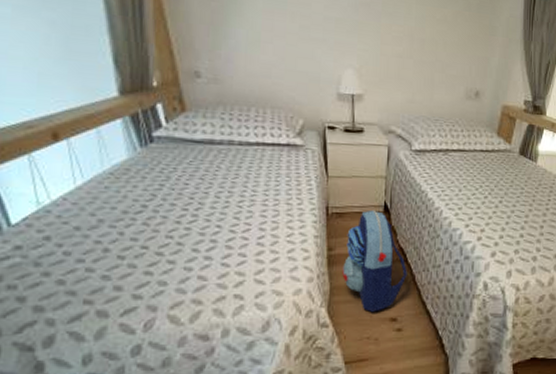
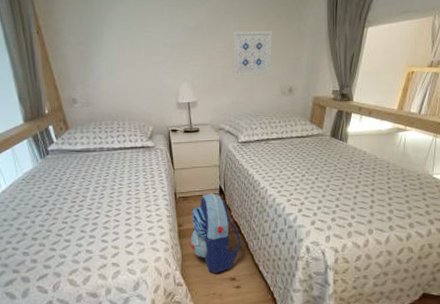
wall art: none [410,16,460,73] -> present [232,31,273,76]

